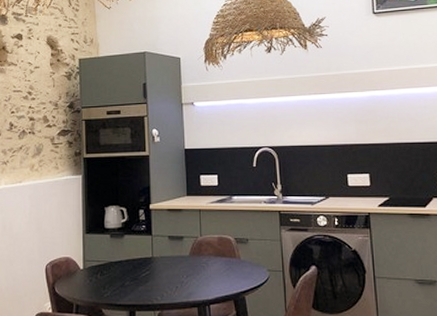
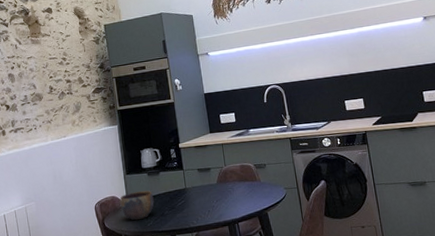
bowl: none [75,254,114,289] -> present [120,190,154,221]

